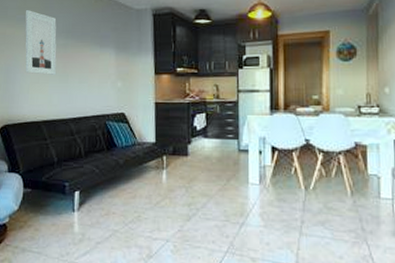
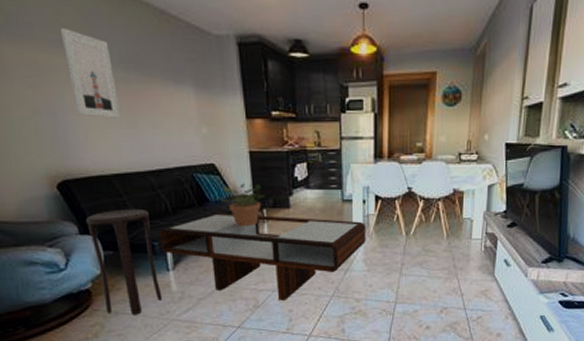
stool: none [15,151,65,254] -> present [86,208,161,315]
coffee table: none [70,158,262,252] -> present [158,213,366,301]
potted plant: none [126,131,166,173] -> present [220,183,265,227]

